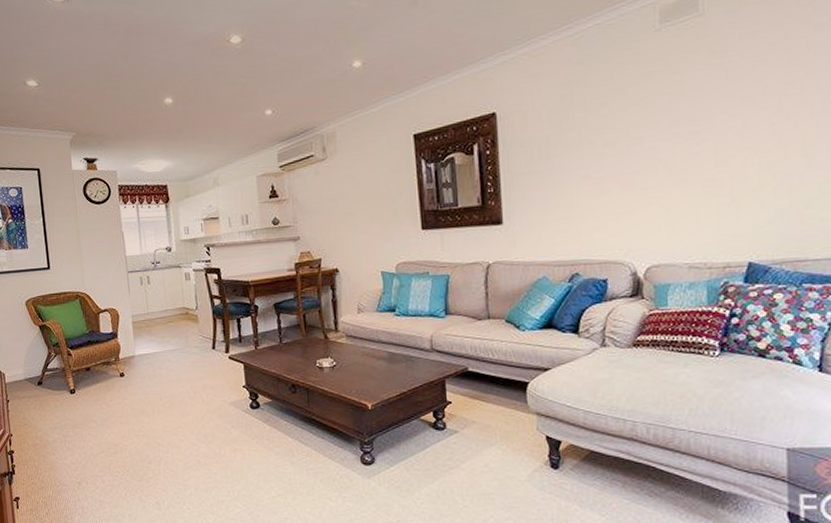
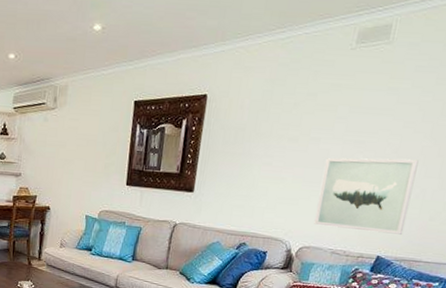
wall art: none [655,140,775,238] -> present [314,157,419,236]

